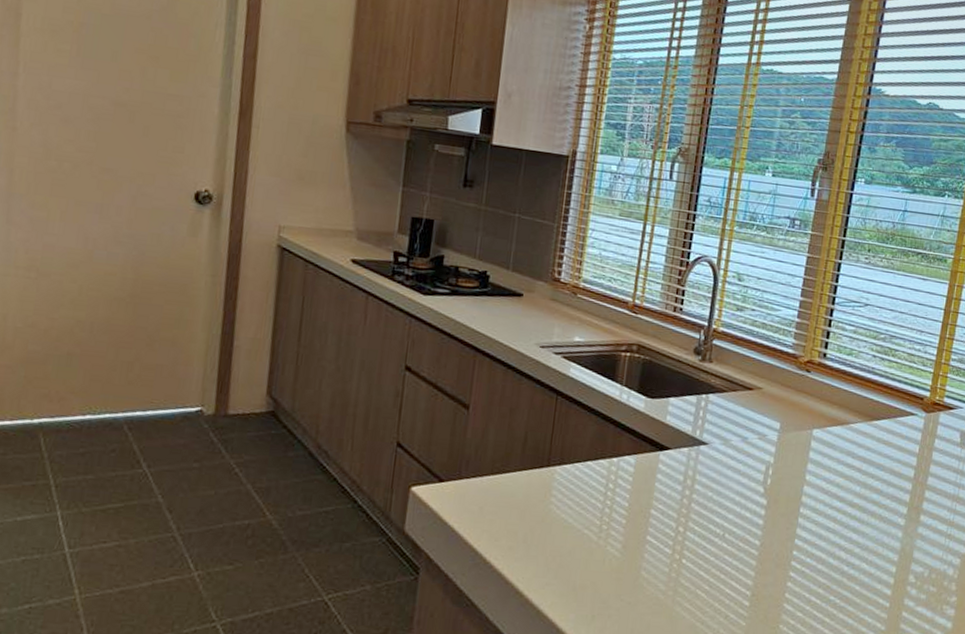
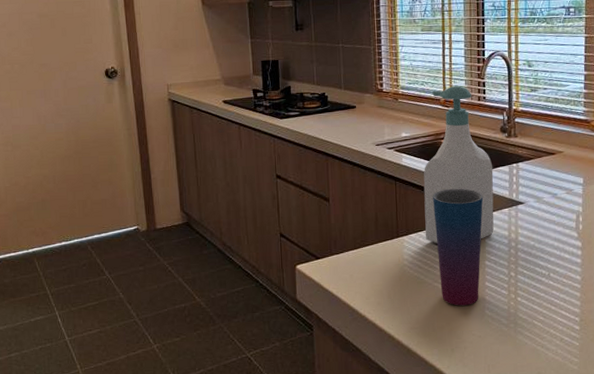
soap bottle: none [583,288,679,482] -> present [423,85,494,244]
cup: none [591,413,661,563] -> present [433,188,484,306]

